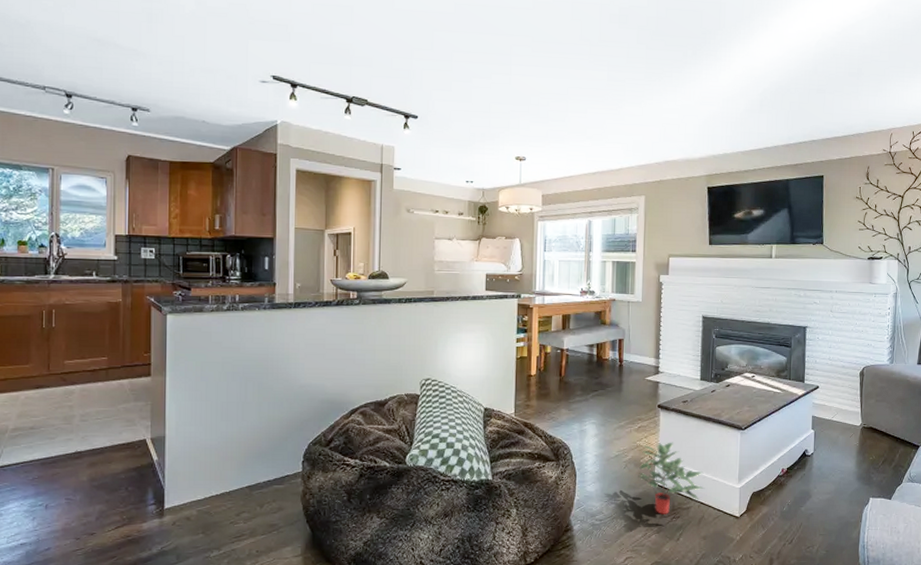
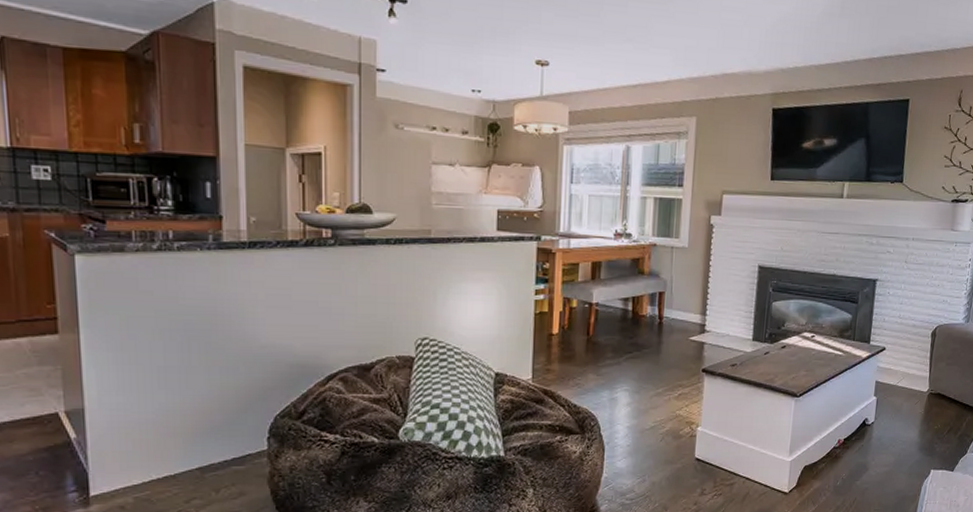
potted plant: present [638,442,704,514] -> none [676,411,751,492]

